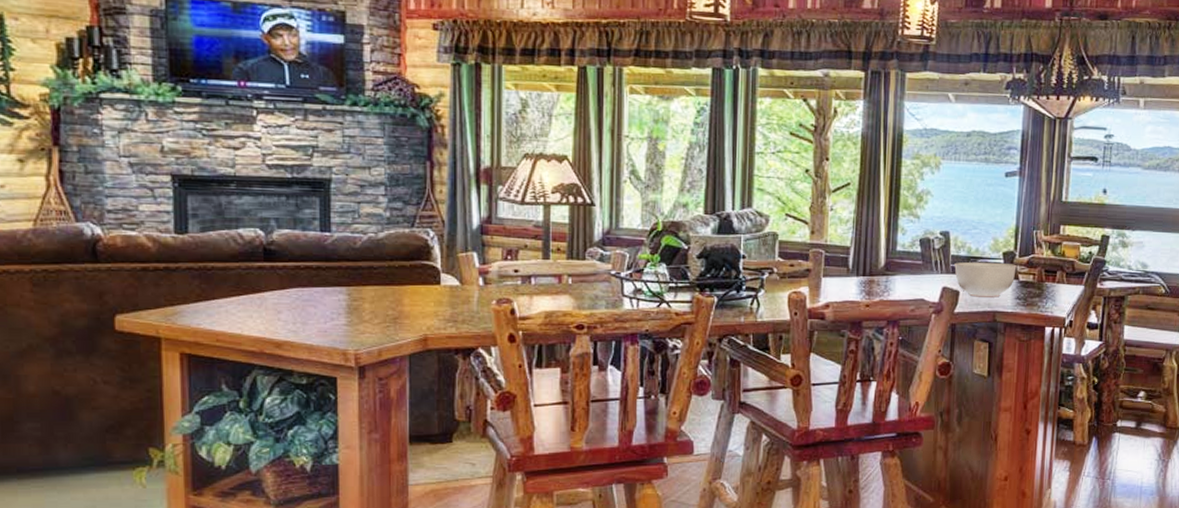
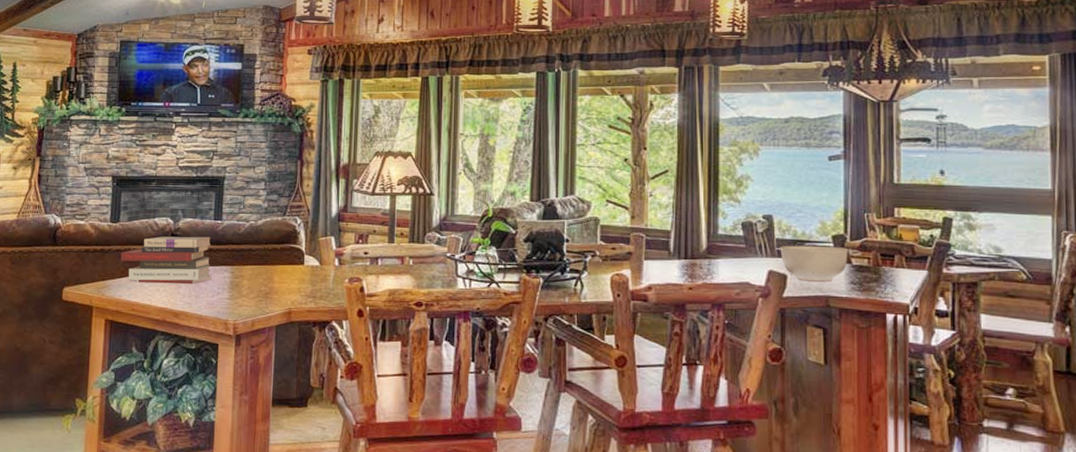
books: none [193,251,322,310] -> present [120,236,211,285]

